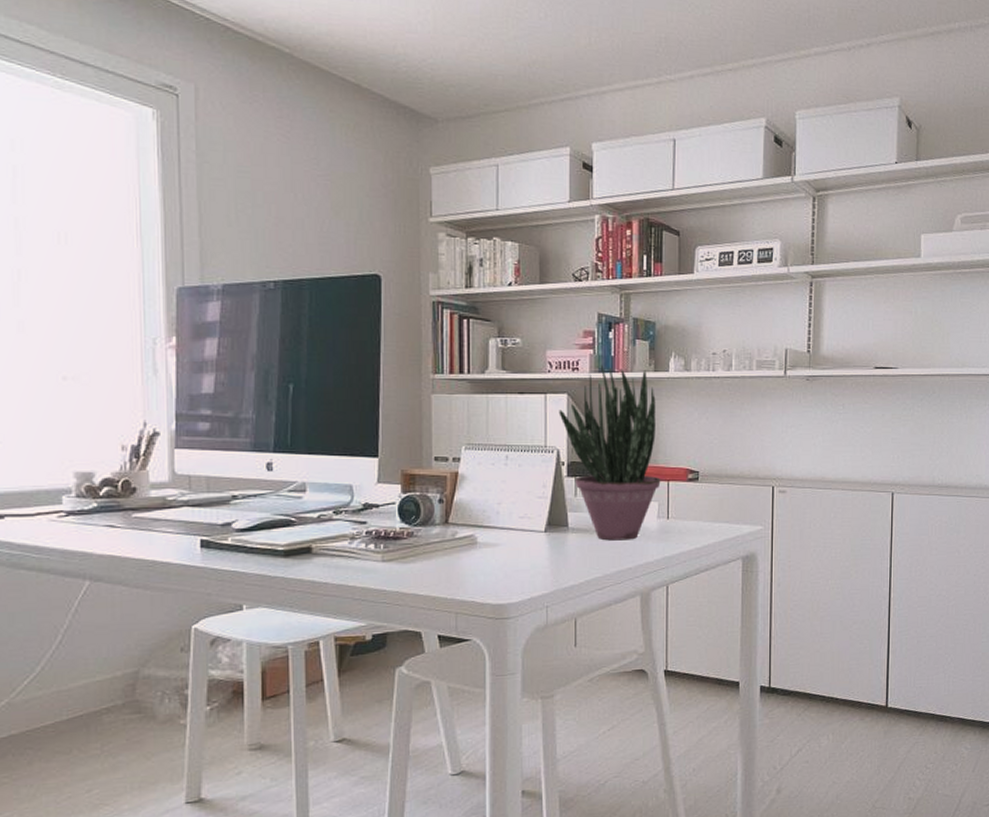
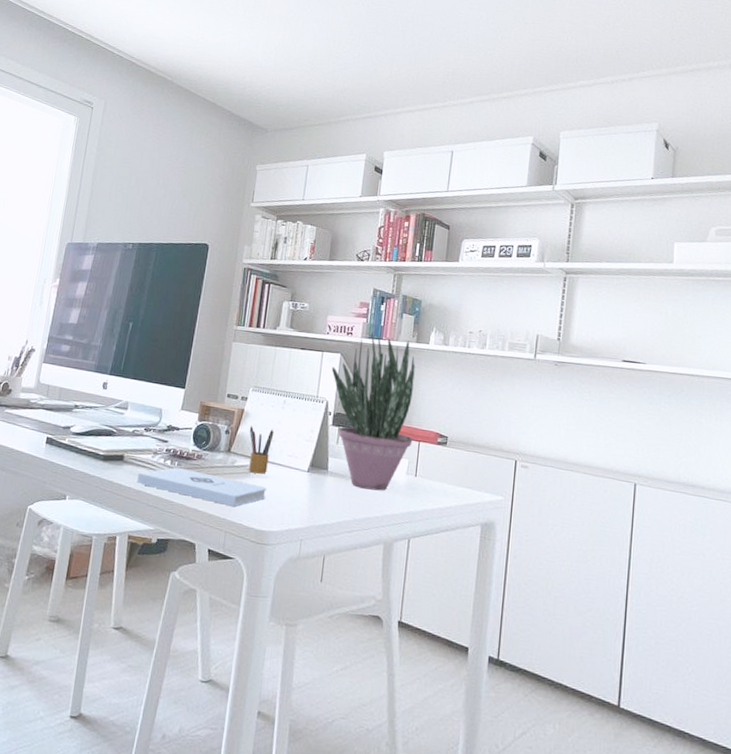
notepad: none [334,551,499,584] -> present [137,467,267,507]
pencil box: none [468,489,499,543] -> present [249,425,274,474]

